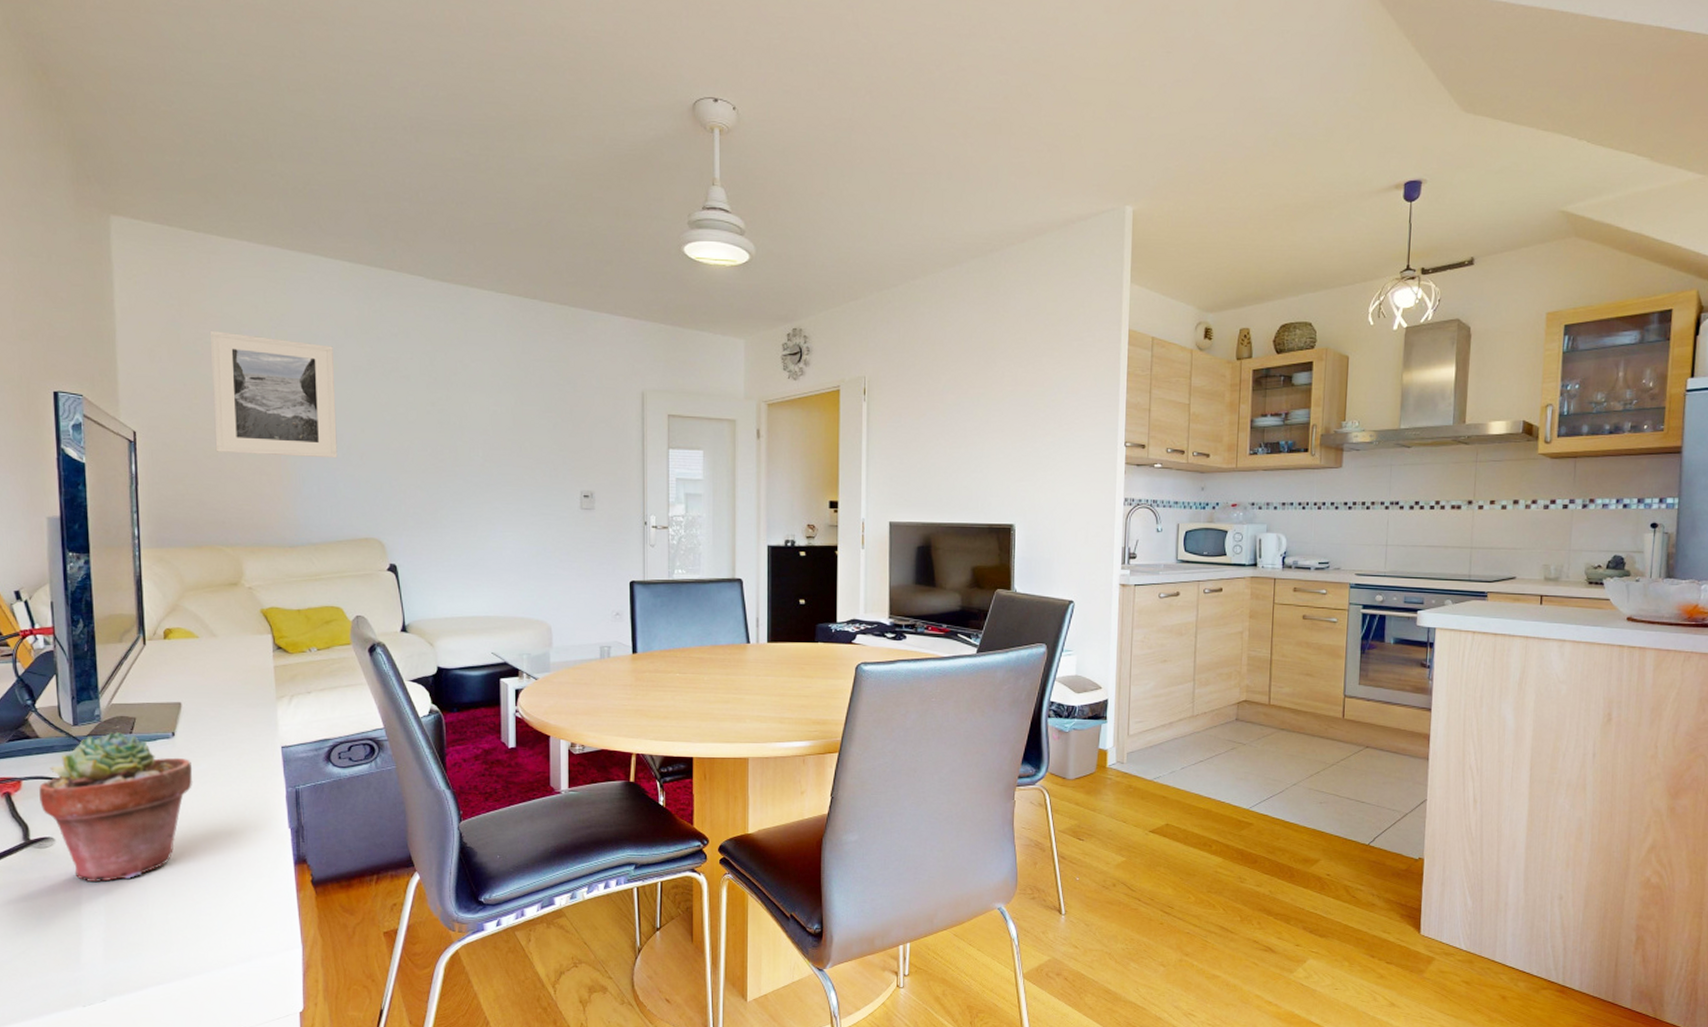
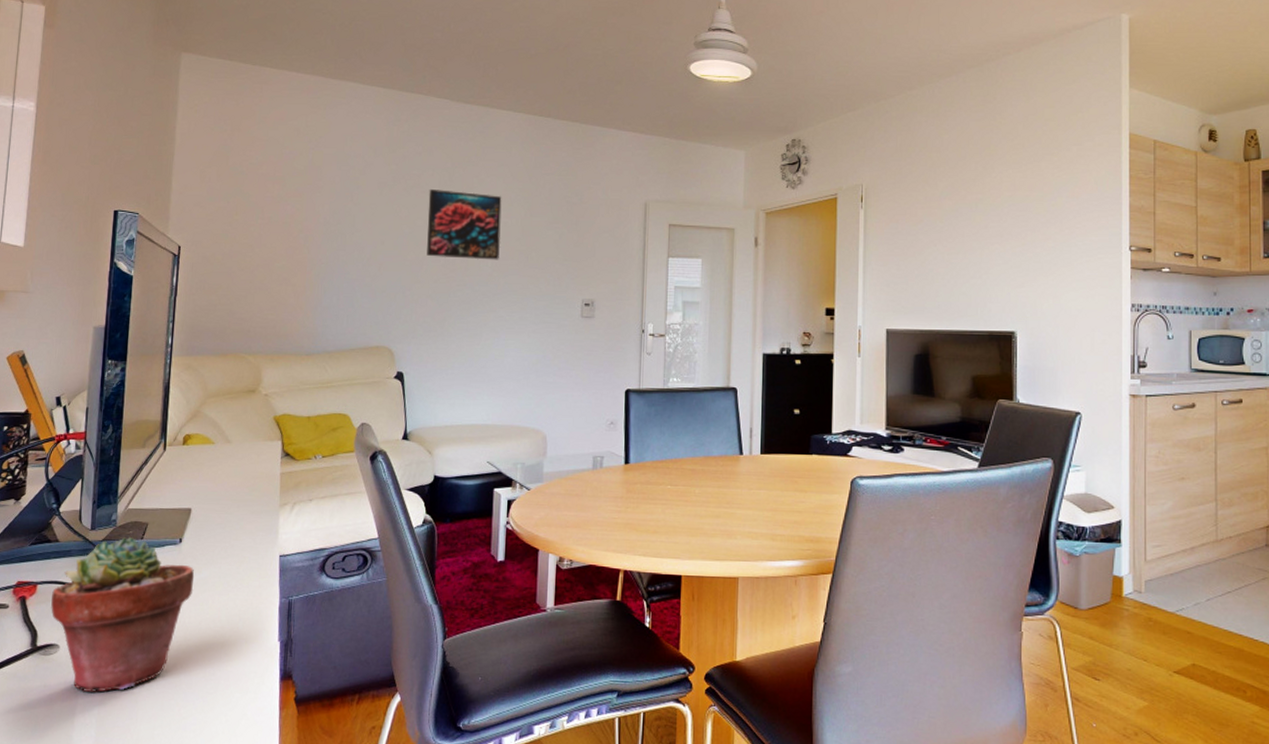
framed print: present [211,330,338,459] -> none [249,152,363,270]
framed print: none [409,374,492,450] -> present [427,190,502,260]

